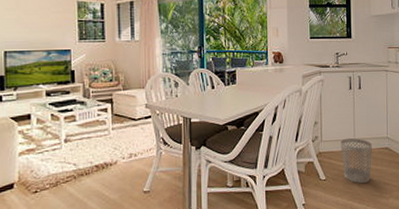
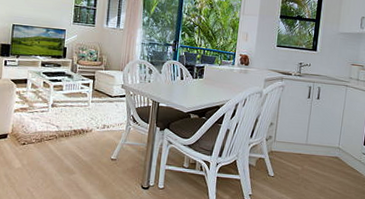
wastebasket: present [341,138,373,184] -> none [291,142,323,186]

